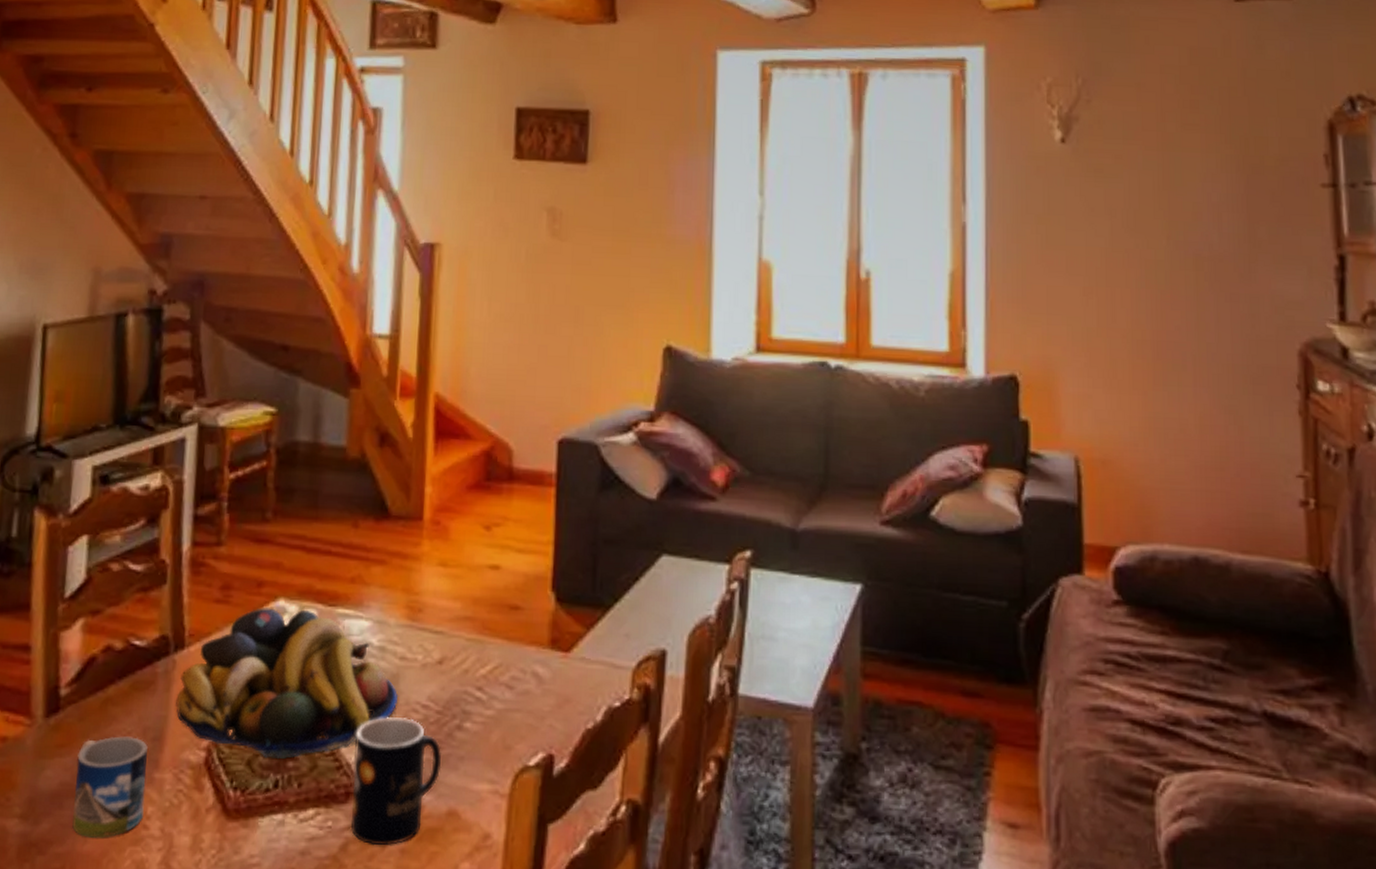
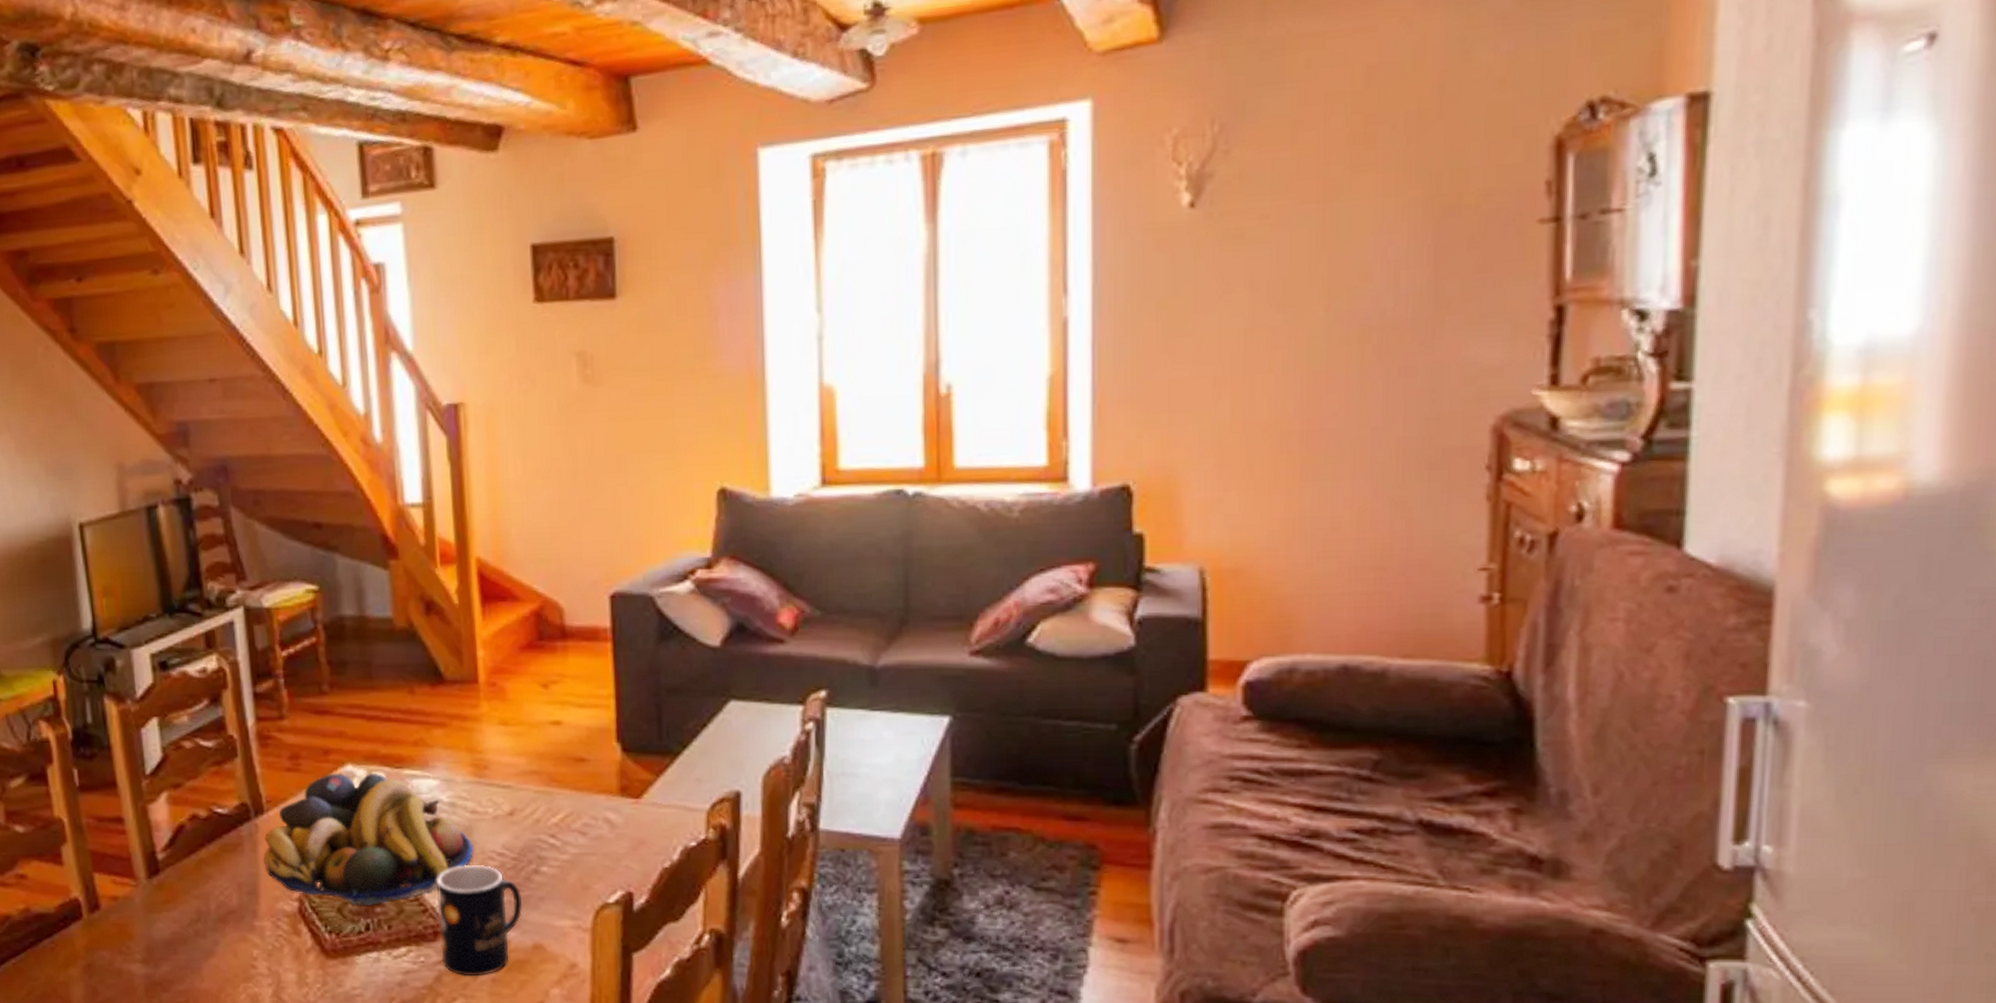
mug: present [72,736,148,838] -> none [182,892,250,977]

